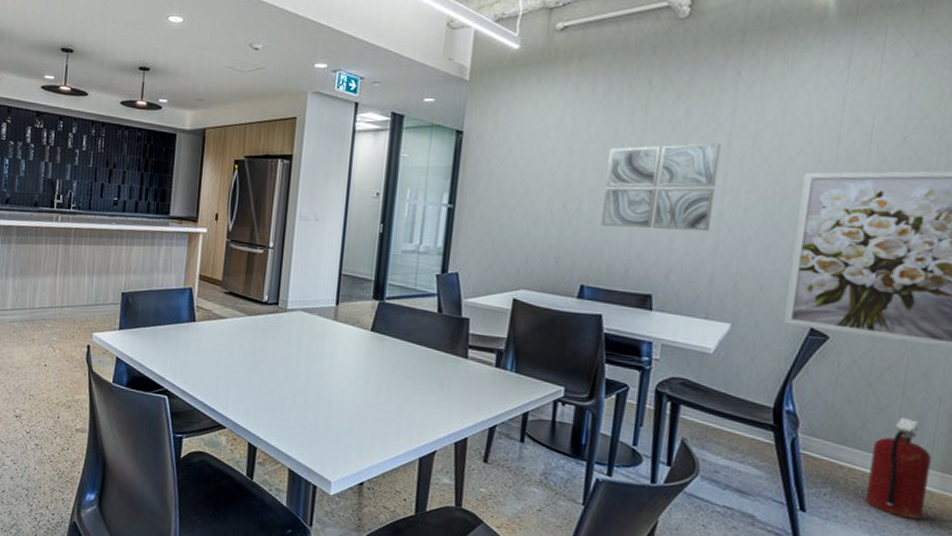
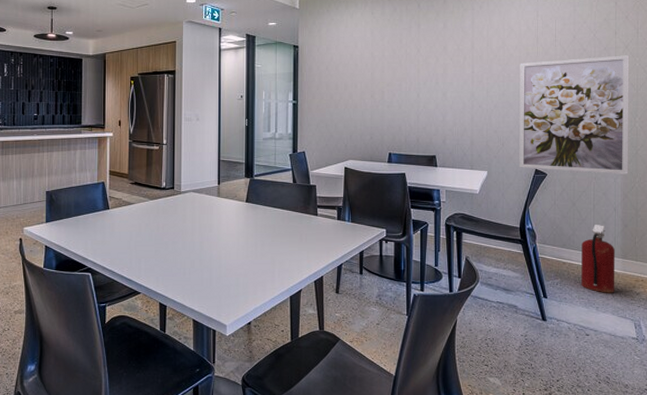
wall art: present [601,142,722,232] -> none [398,45,468,109]

